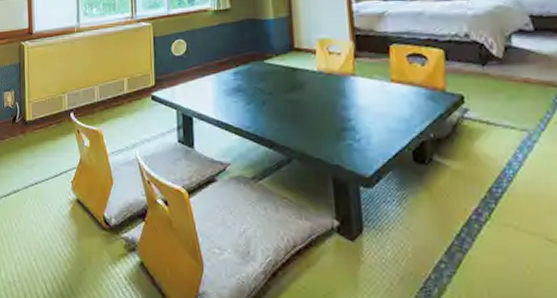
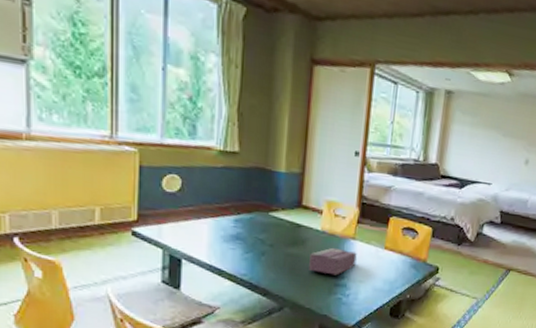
tissue box: none [310,87,361,118] -> present [309,247,357,276]

